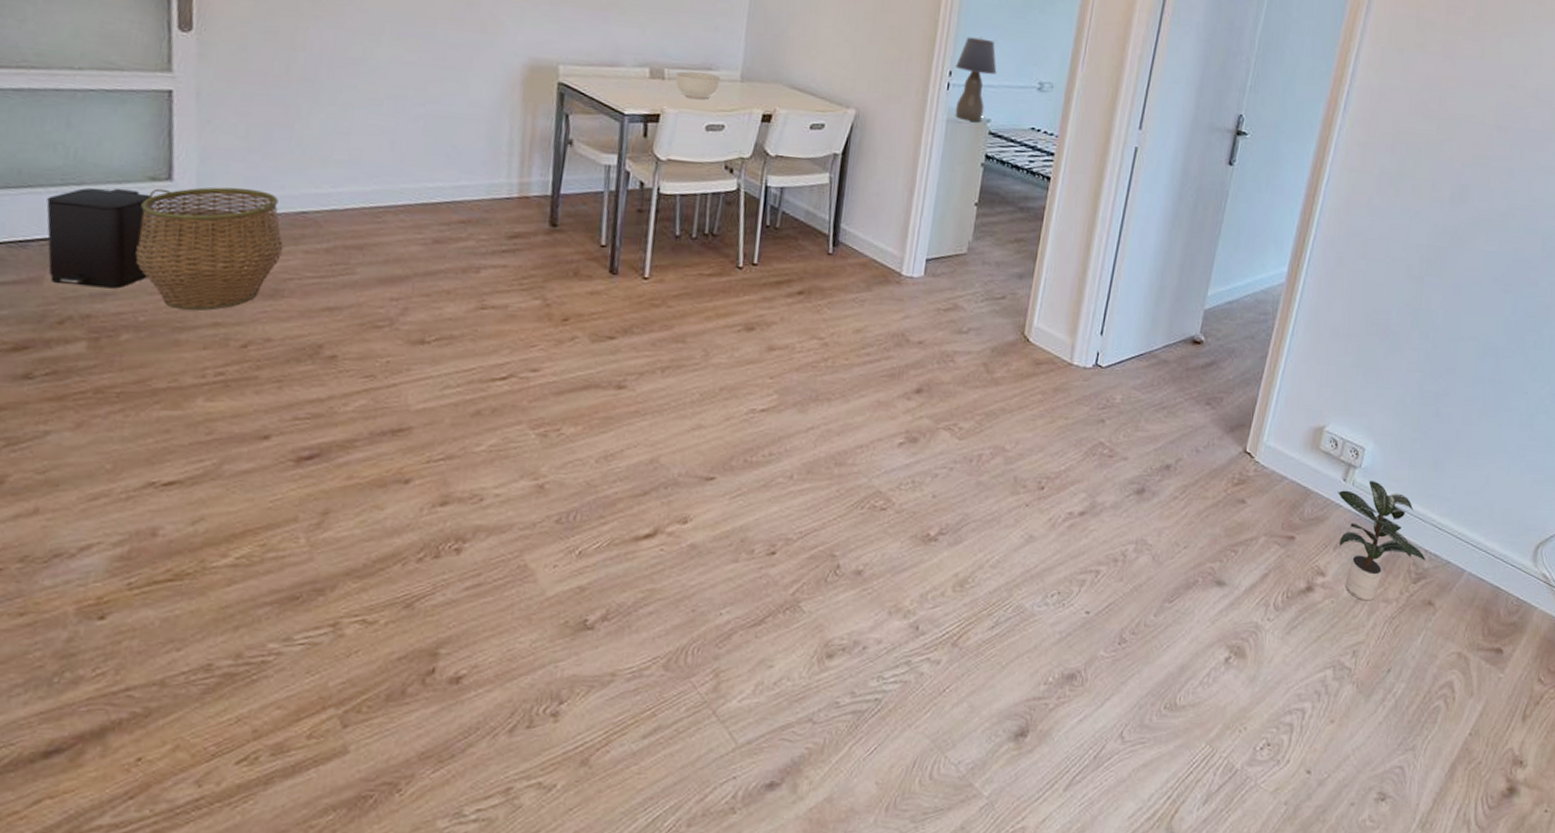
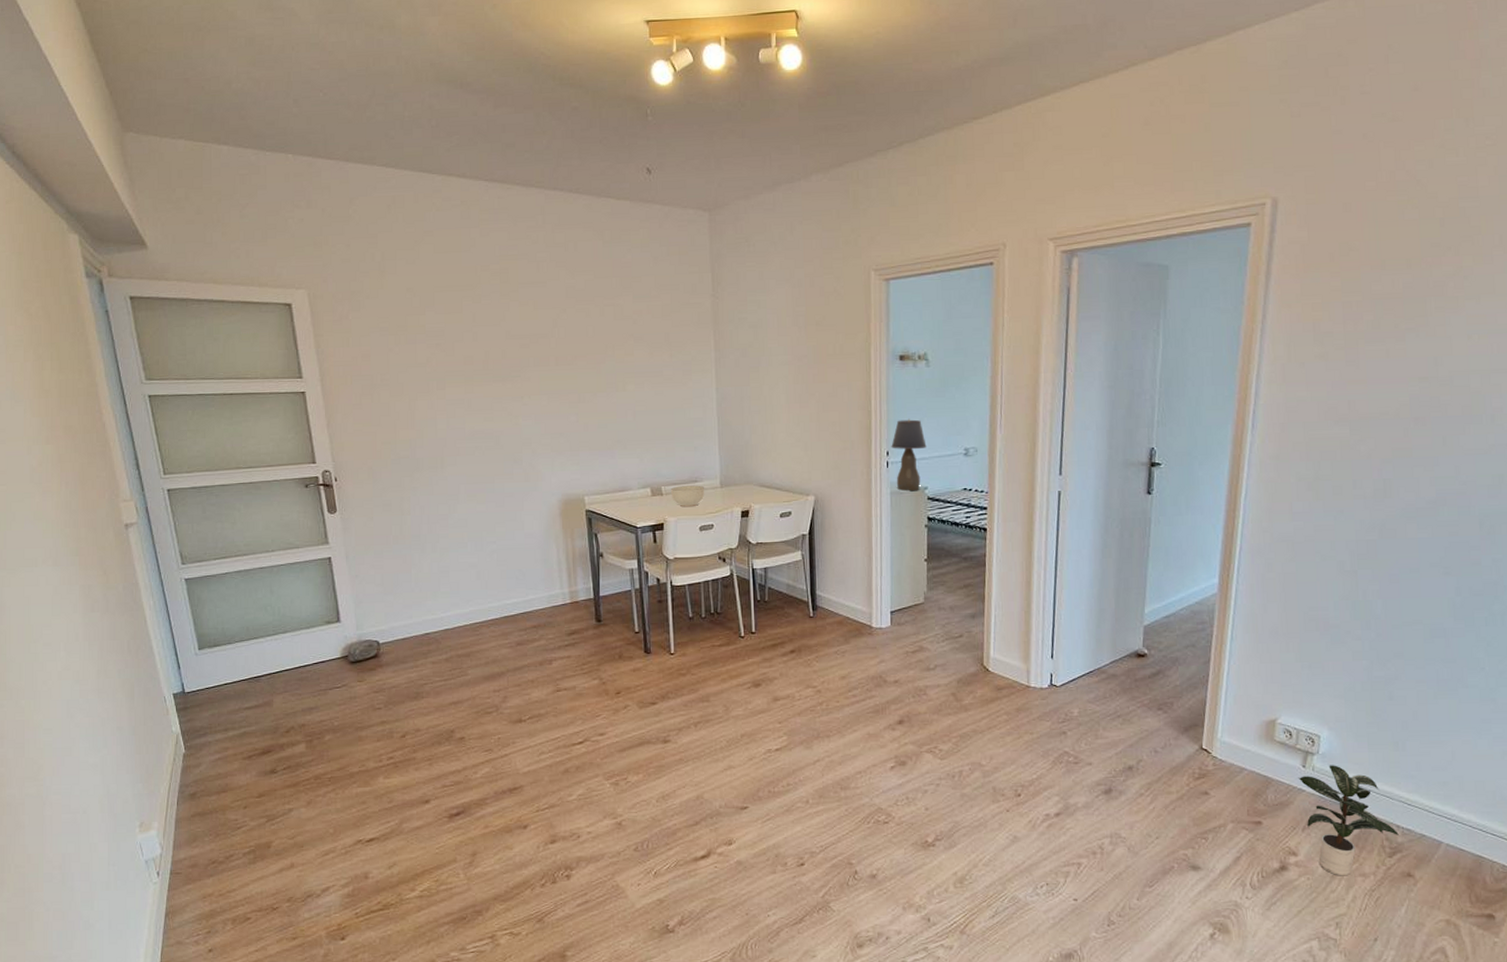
pedal bin: present [46,188,153,289] -> none [267,632,337,704]
basket: present [135,187,284,311] -> none [324,622,418,714]

